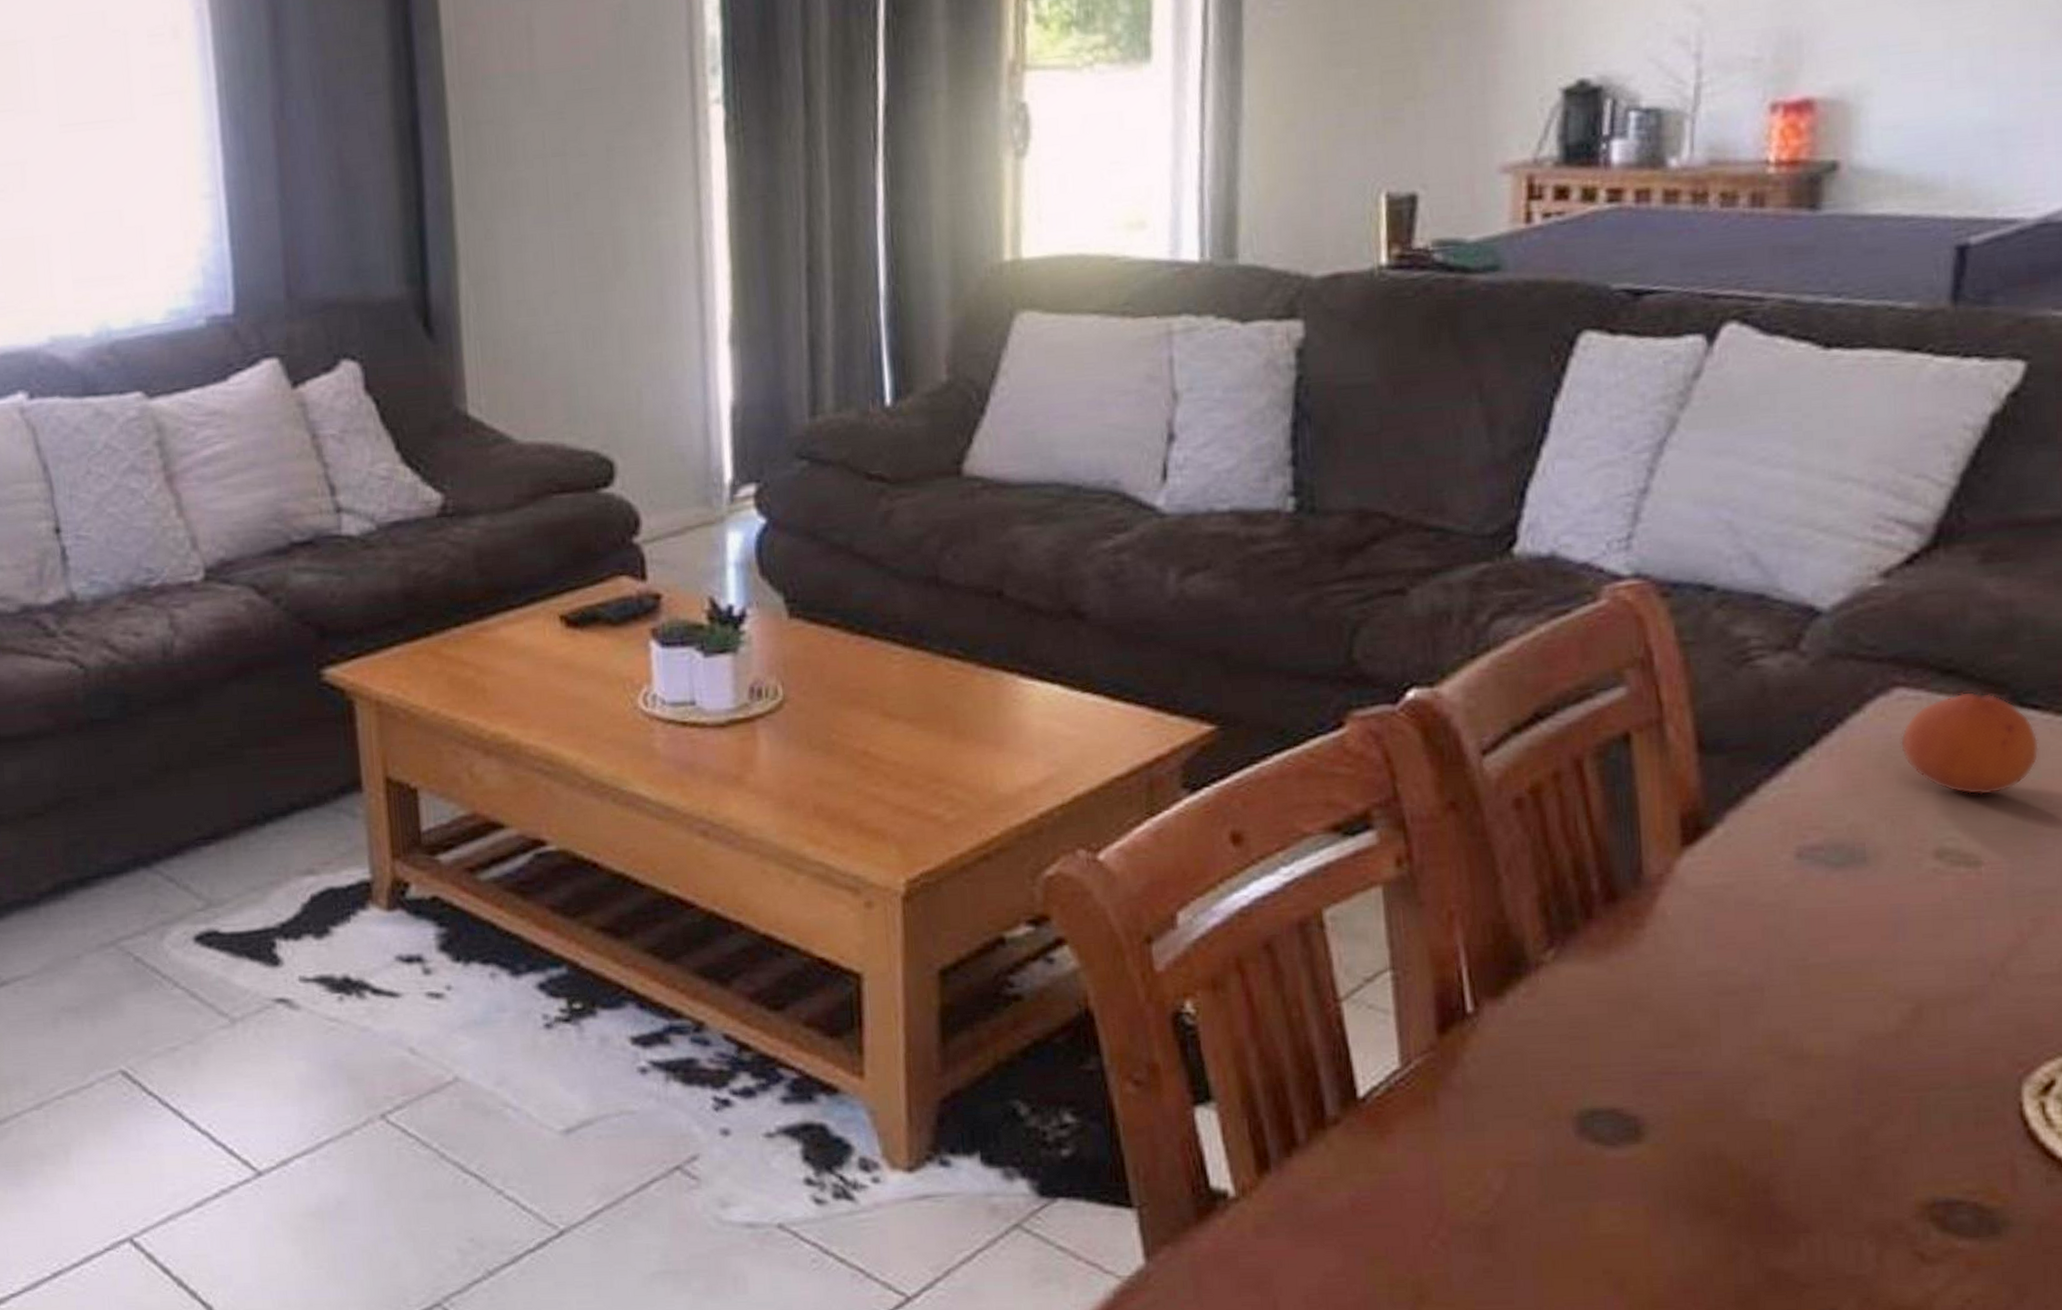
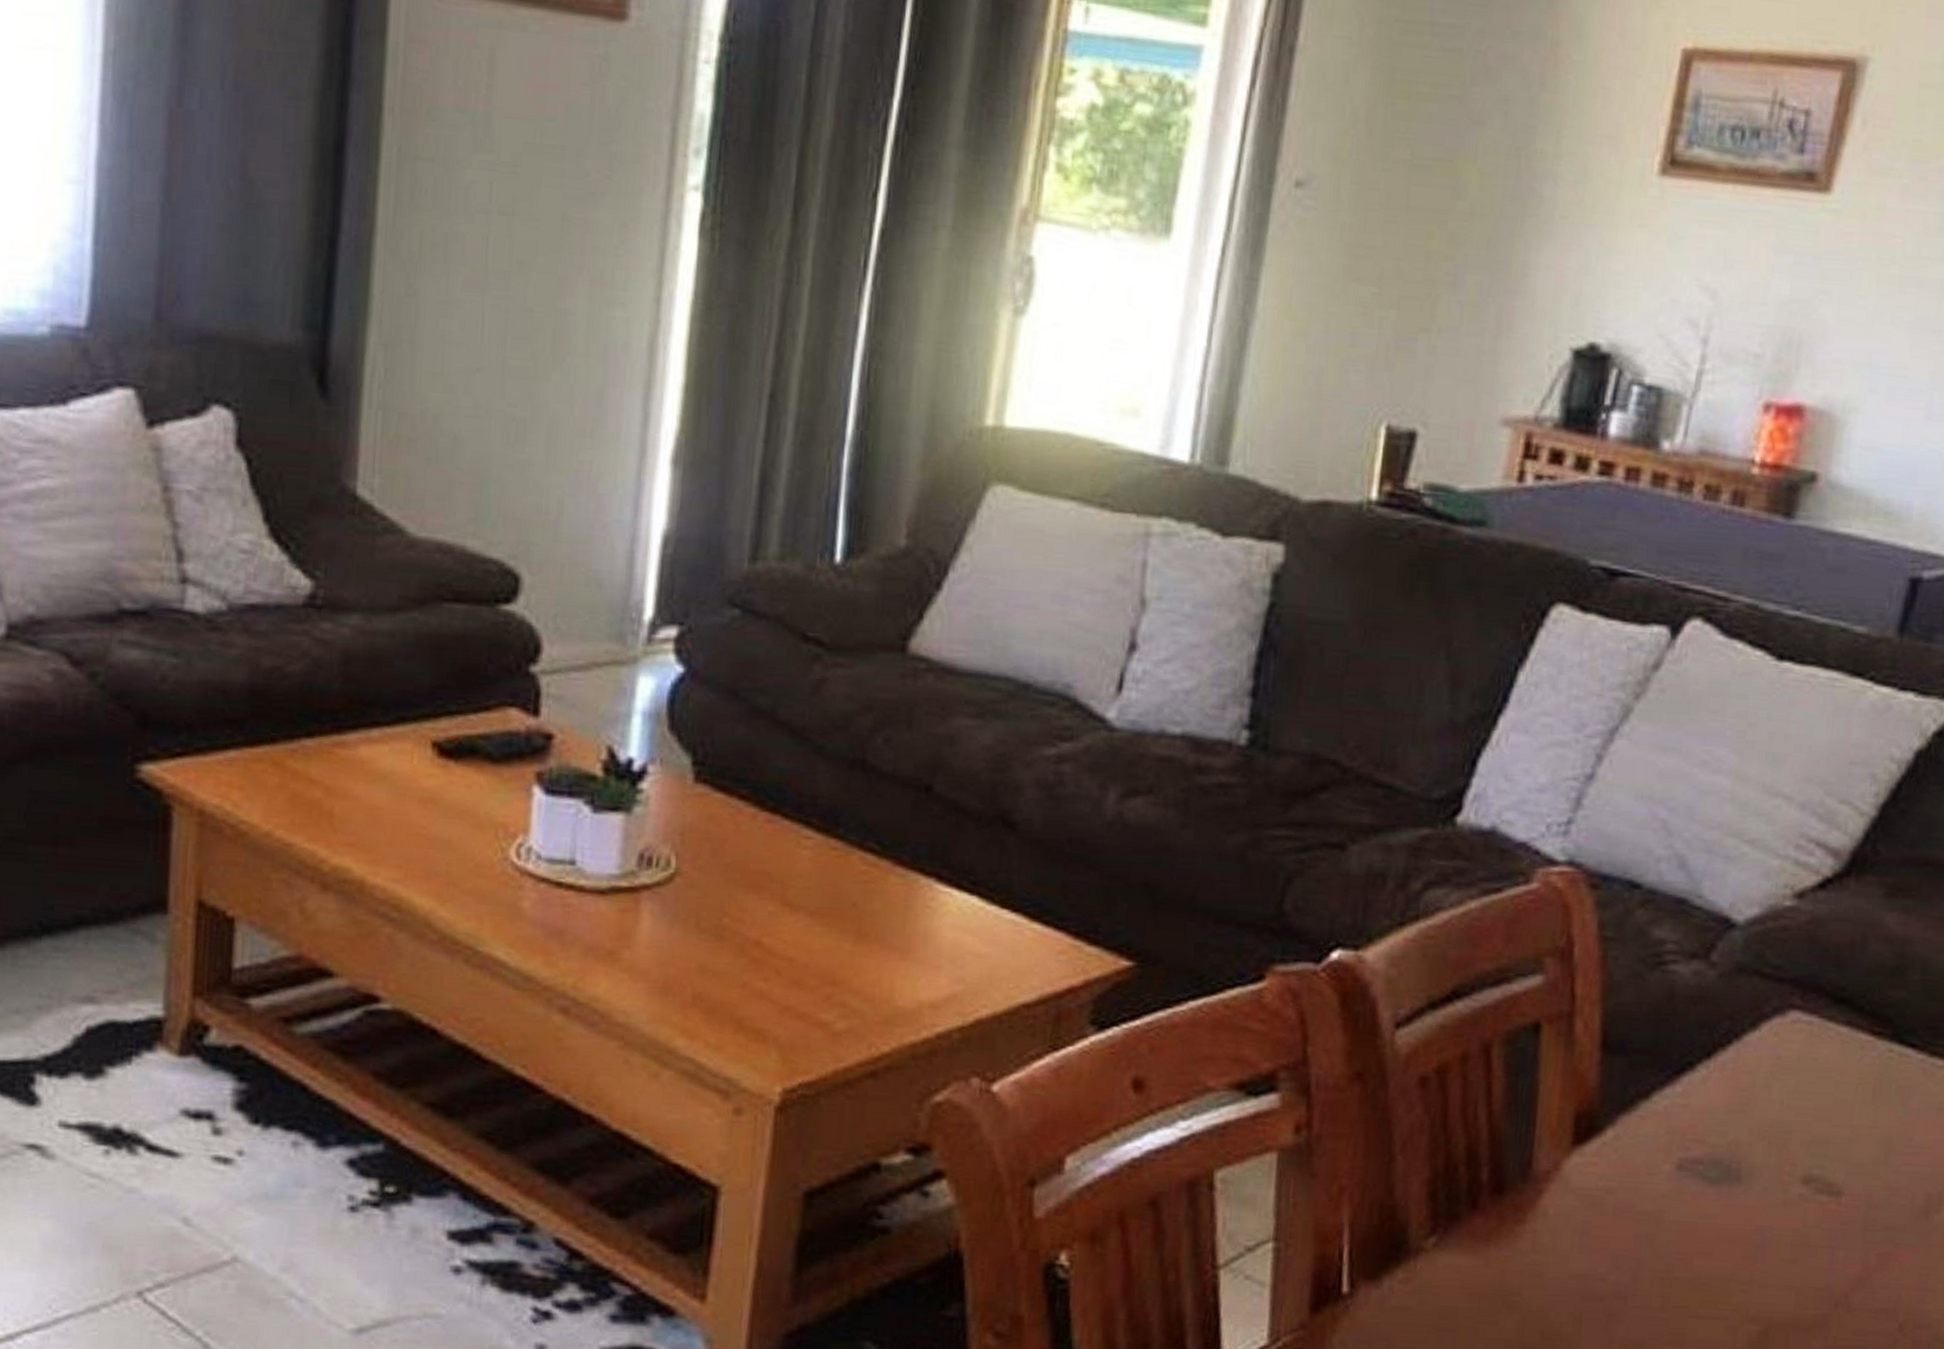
fruit: present [1899,691,2039,796] -> none [1787,1022,1911,1127]

